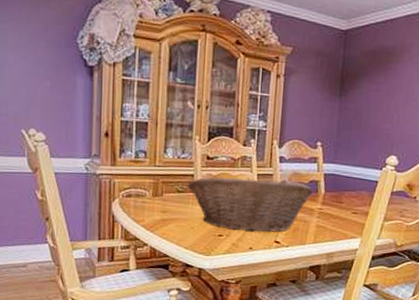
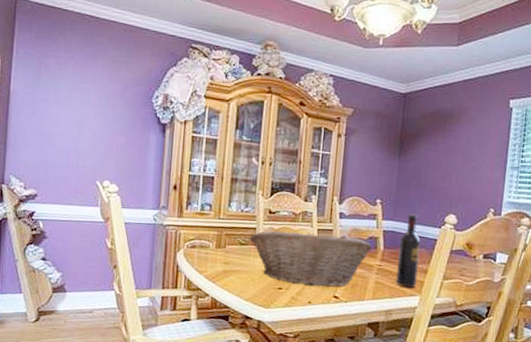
wine bottle: none [336,156,363,231] -> present [395,214,421,288]

